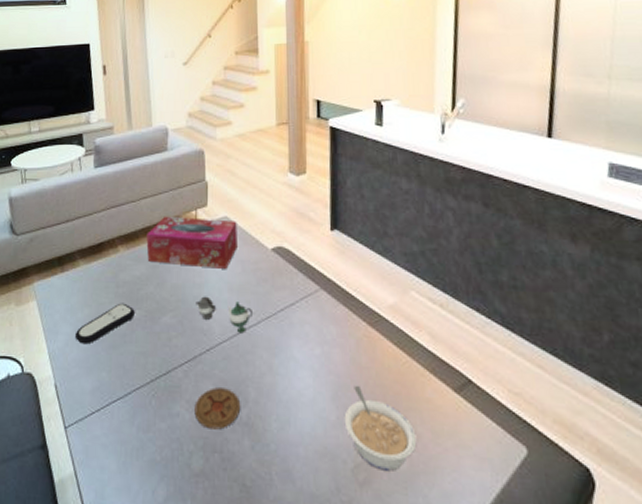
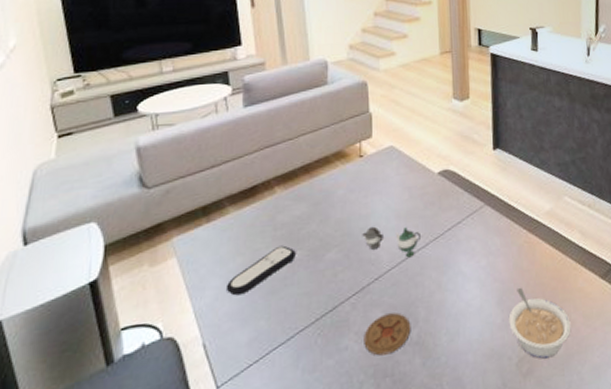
tissue box: present [146,216,237,269] -> none [307,149,404,200]

